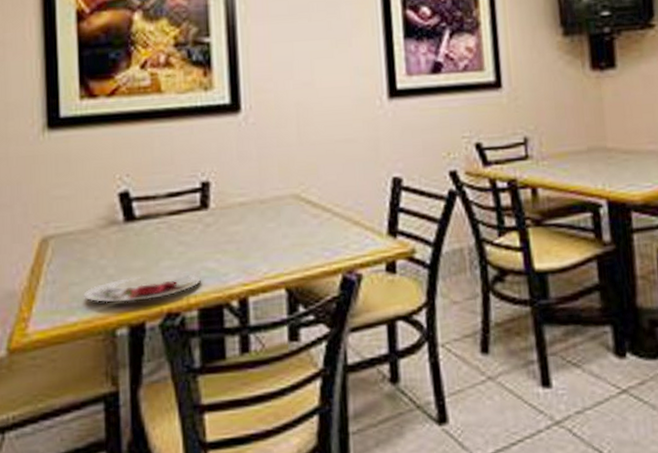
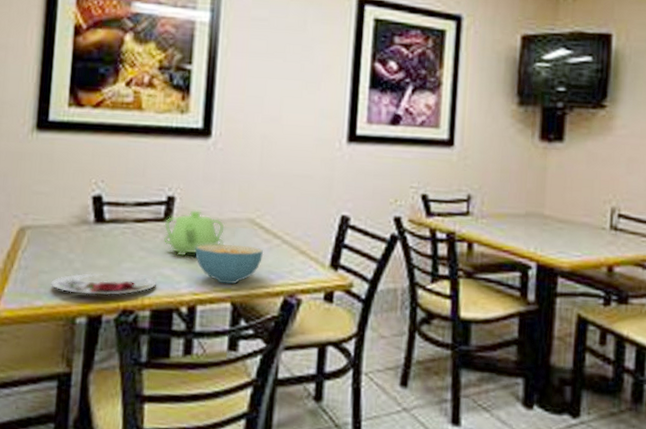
teapot: none [201,192,270,247] -> present [163,209,226,257]
cereal bowl: none [238,223,315,269] -> present [194,244,264,285]

